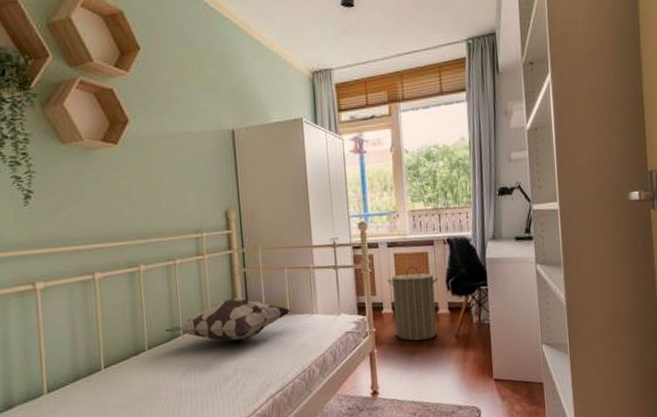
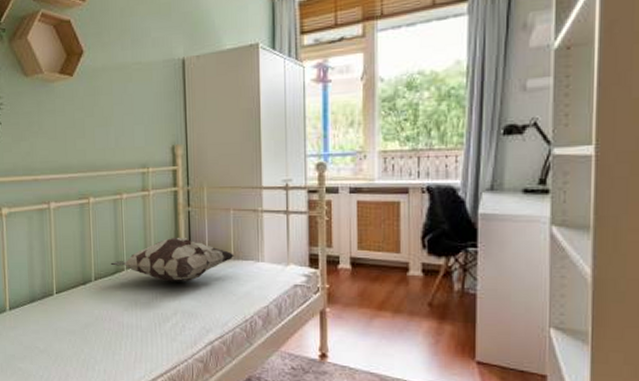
laundry hamper: present [387,266,438,341] -> none [347,217,411,305]

